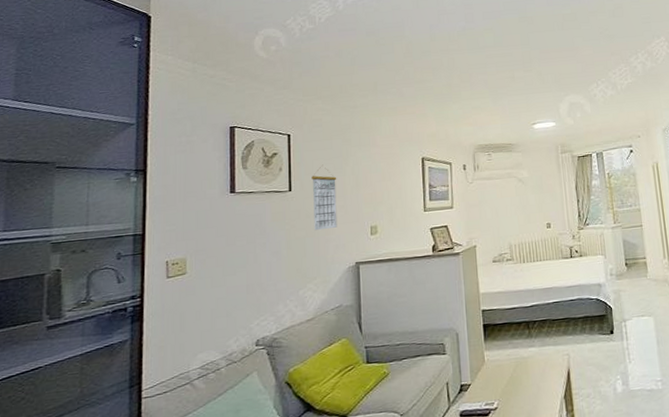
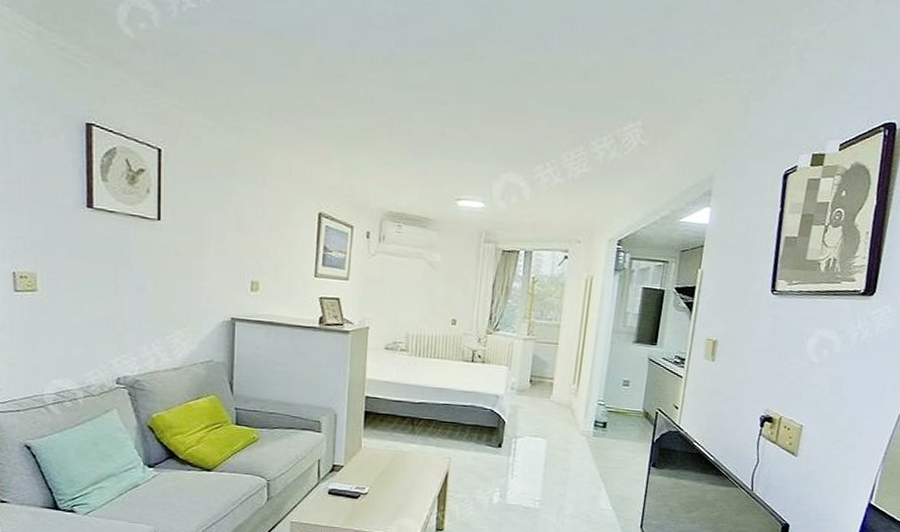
calendar: present [312,164,337,231] -> none [185,195,216,274]

